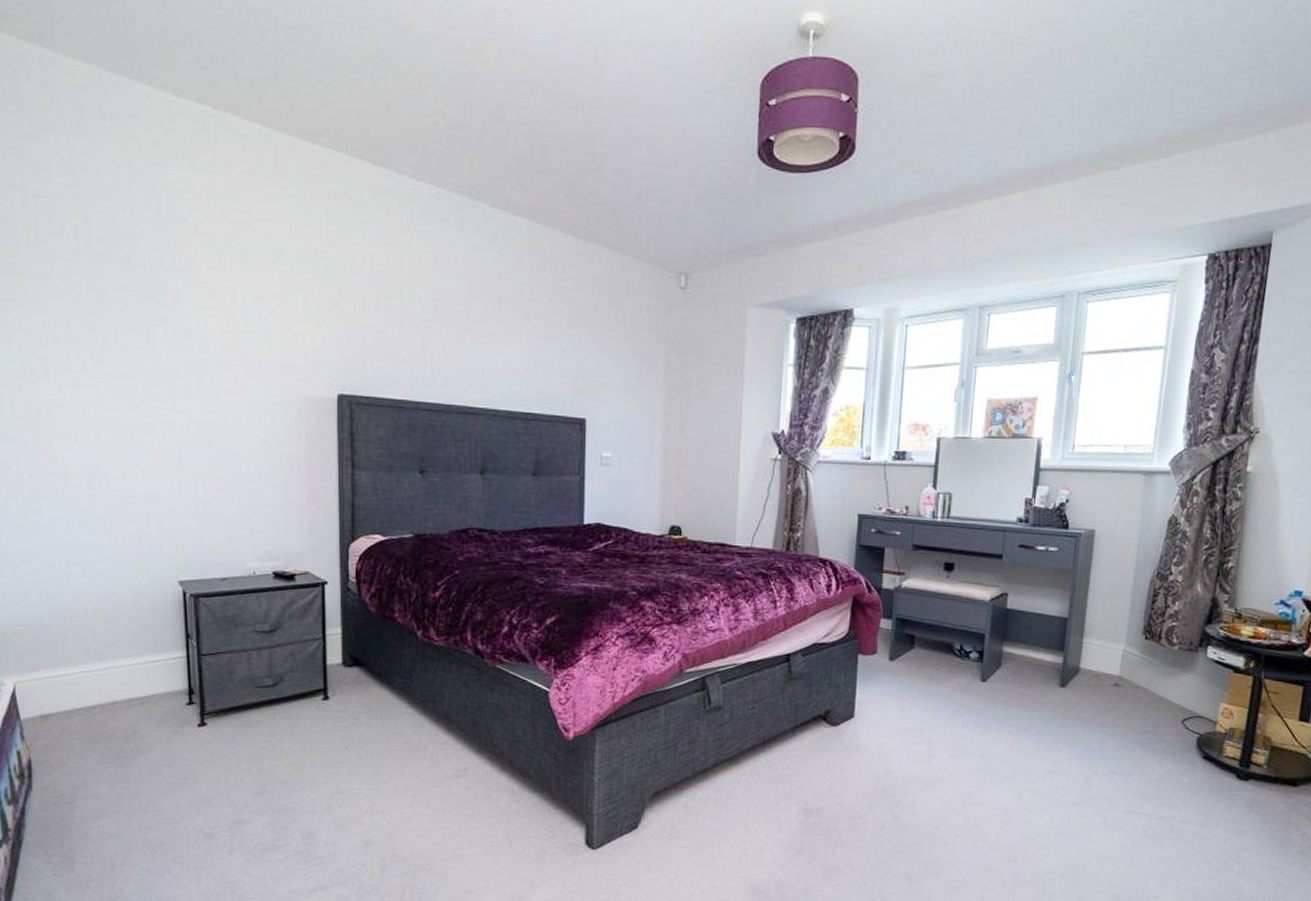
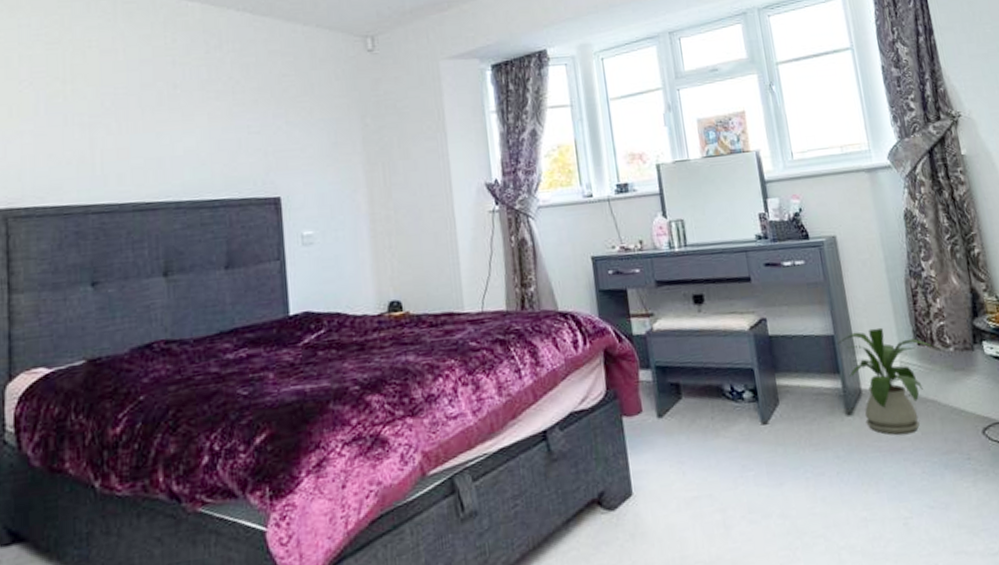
house plant: none [1069,618,1160,712] -> present [837,327,934,435]

